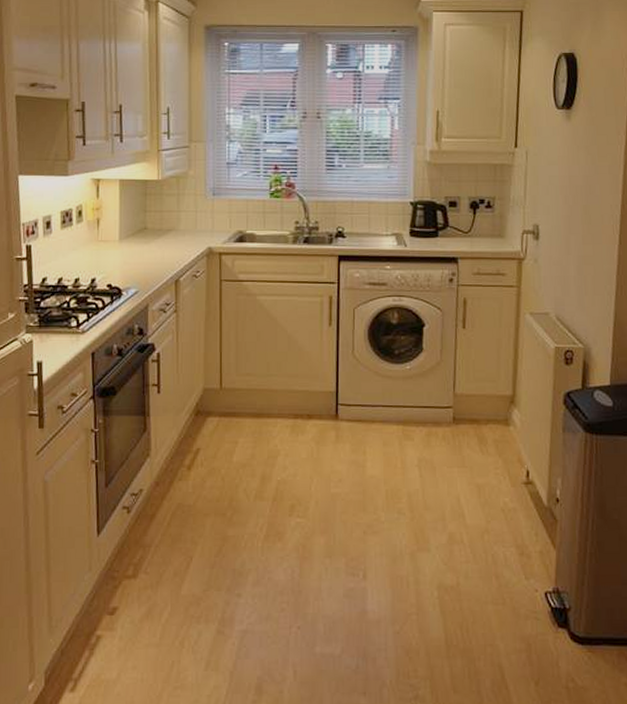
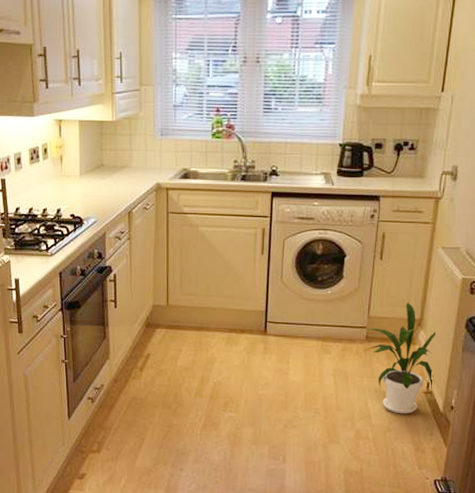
house plant: none [447,376,535,511] -> present [362,302,438,414]

